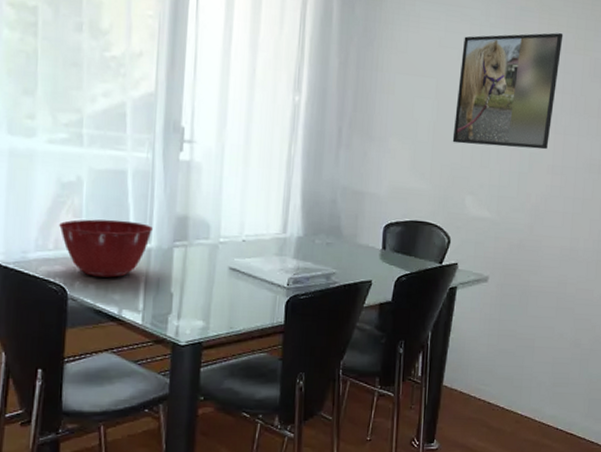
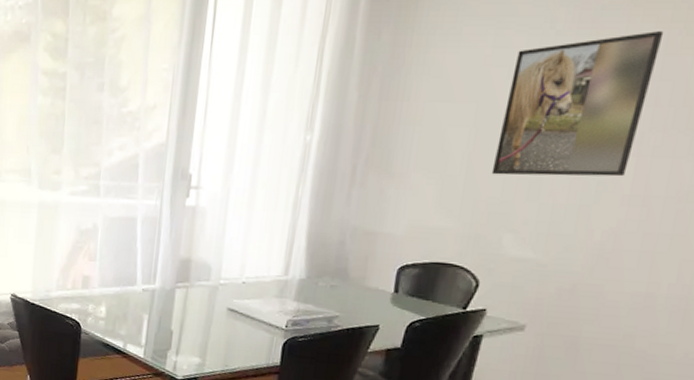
mixing bowl: present [59,219,153,278] -> none [77,262,158,315]

